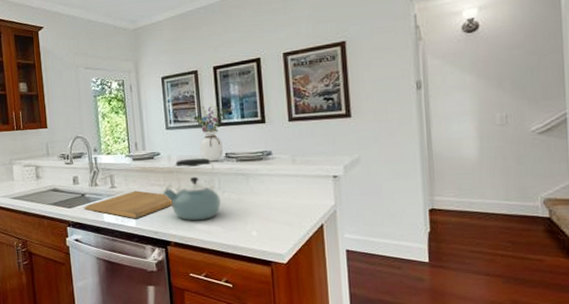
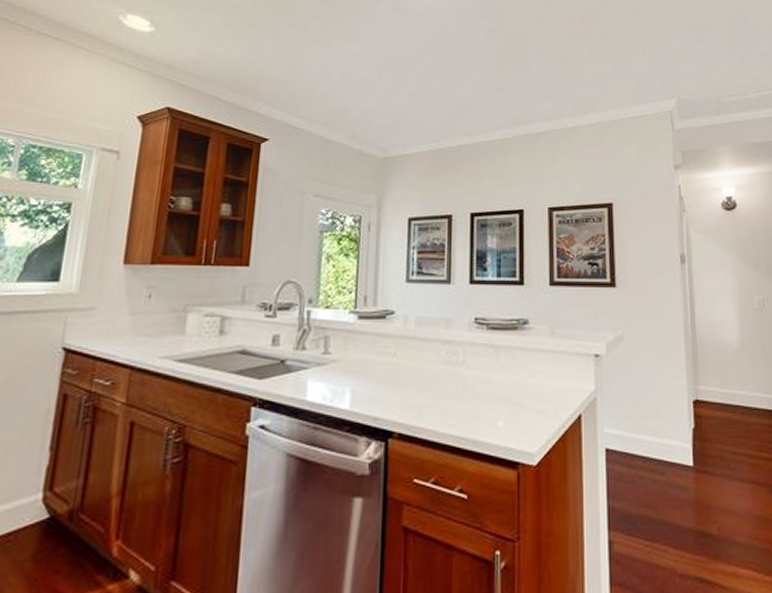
chopping board: present [84,190,173,219] -> none [281,359,403,399]
kettle: present [161,158,221,221] -> none [389,321,463,405]
bouquet: present [193,101,231,162] -> none [440,253,486,327]

